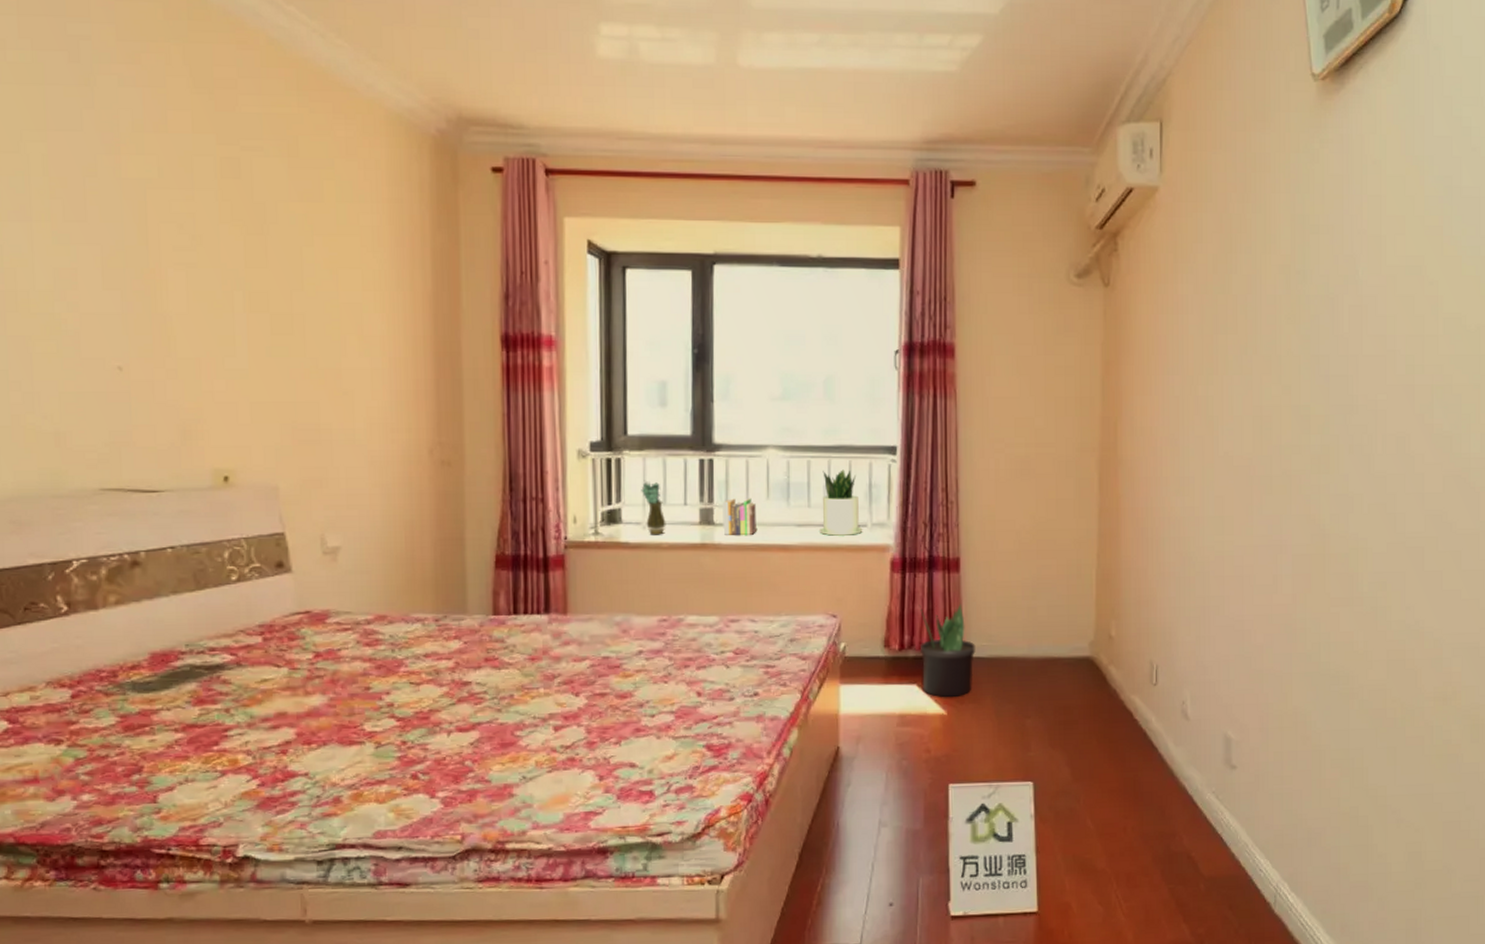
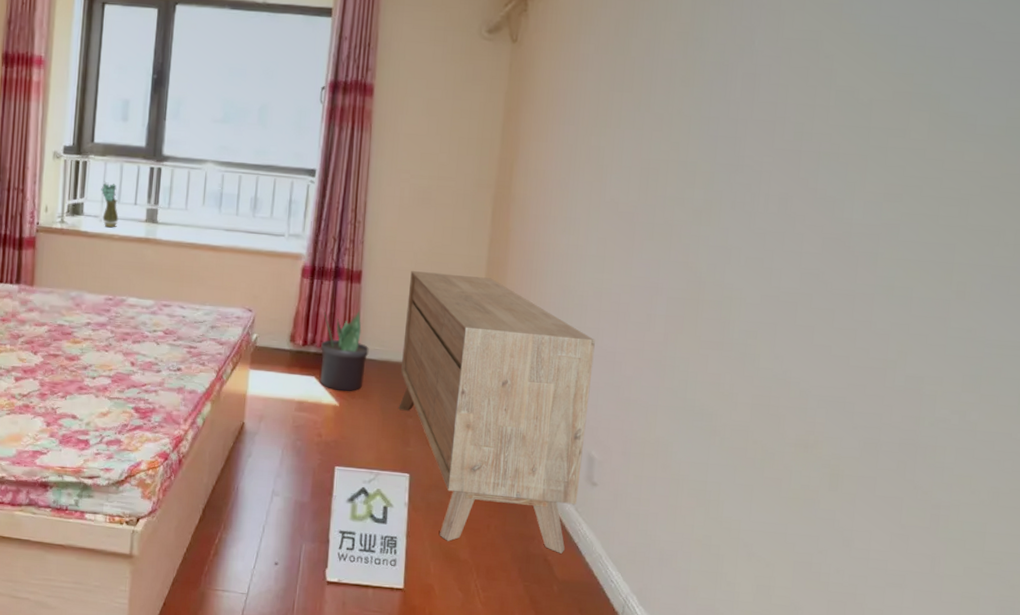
books: present [722,498,756,536] -> none [164,202,193,235]
planter: present [818,469,863,536] -> none [243,186,281,243]
sideboard: none [1013,551,1221,852] -> present [398,271,595,554]

